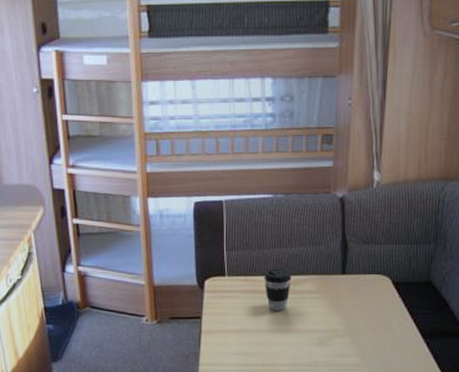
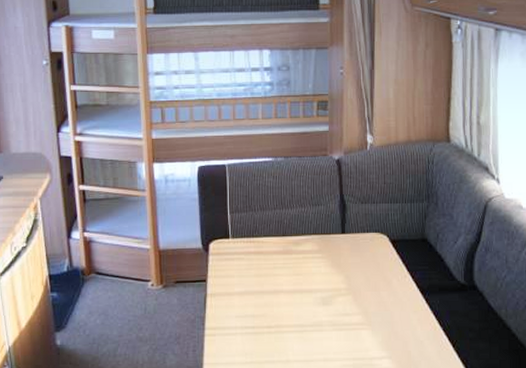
coffee cup: present [264,268,291,311] -> none [267,229,293,272]

